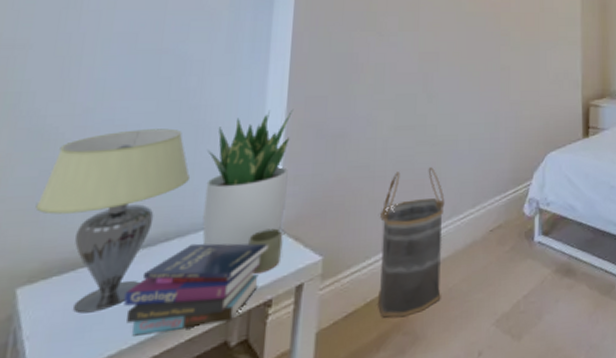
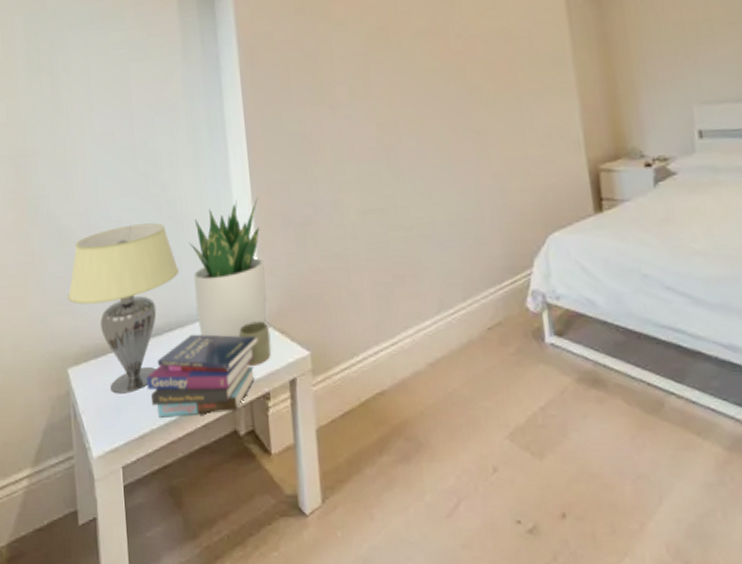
basket: present [378,167,445,318] -> none [361,255,441,421]

